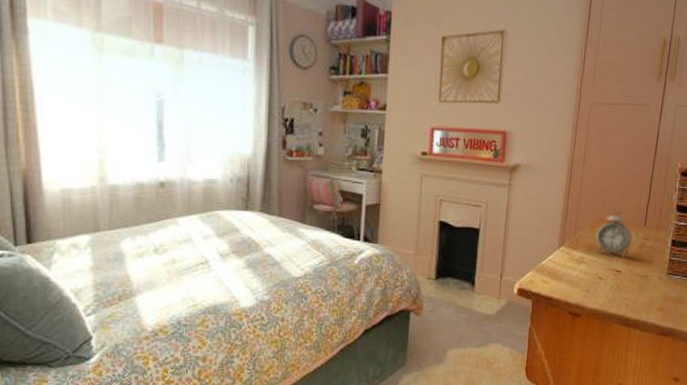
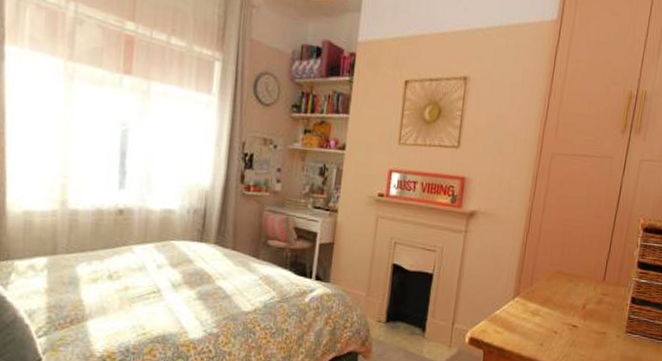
alarm clock: present [595,207,633,258] -> none [551,260,591,312]

